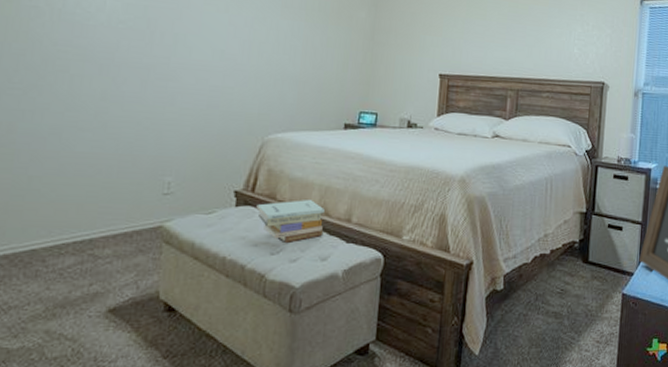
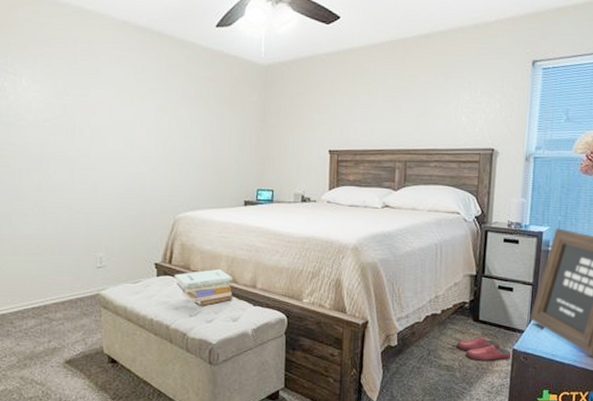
slippers: none [565,279,621,307] -> present [456,336,512,361]

